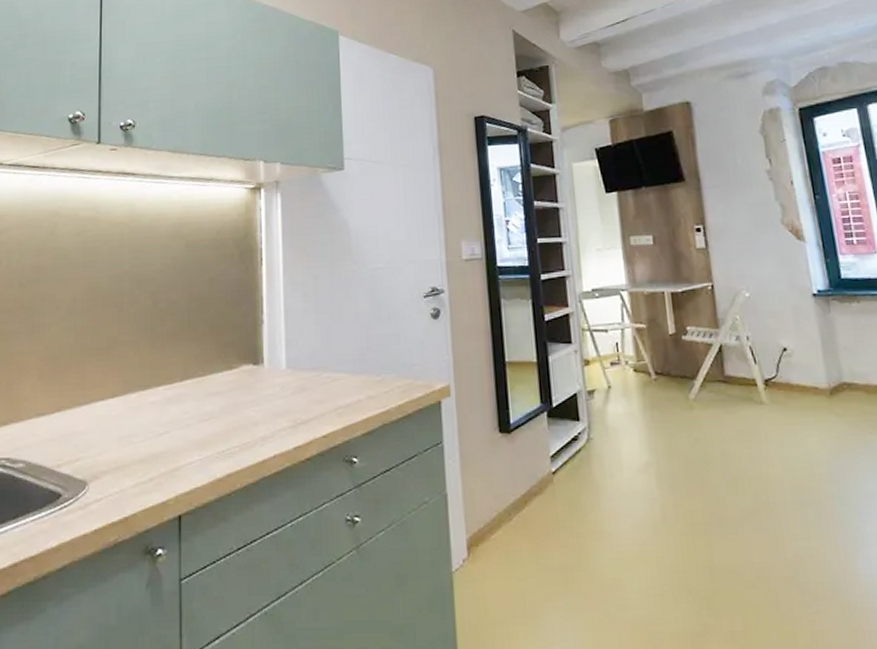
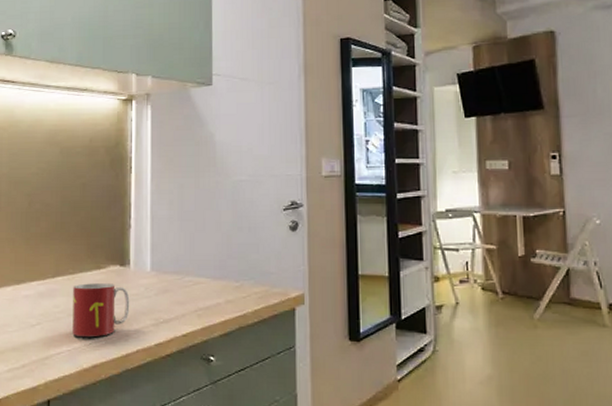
mug: none [203,384,265,443] -> present [72,283,130,337]

